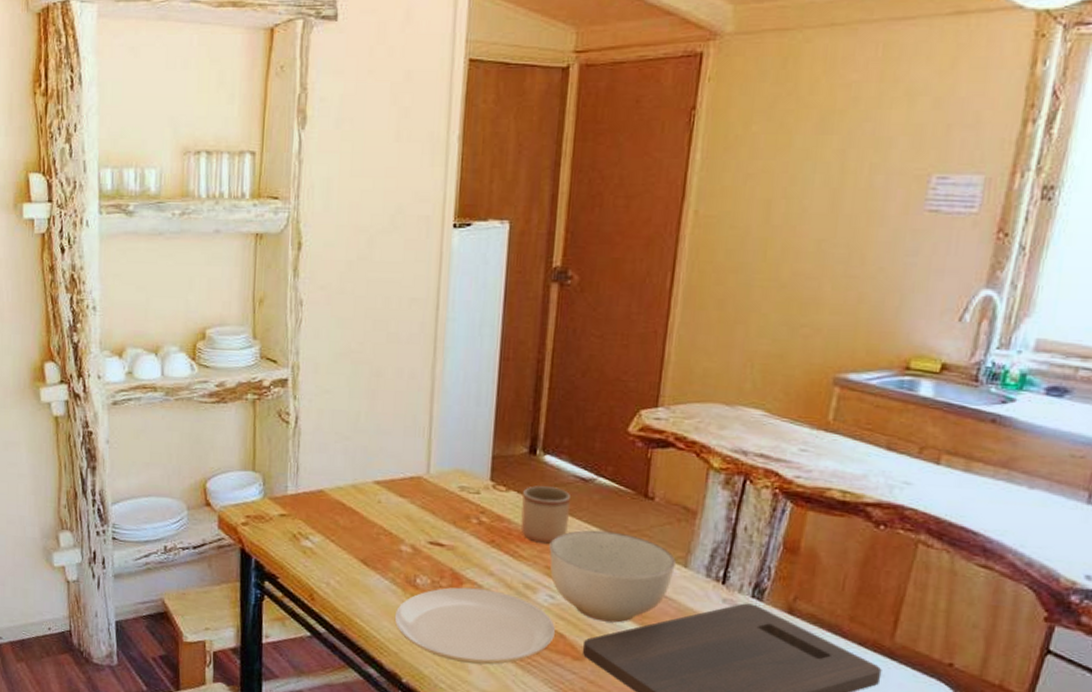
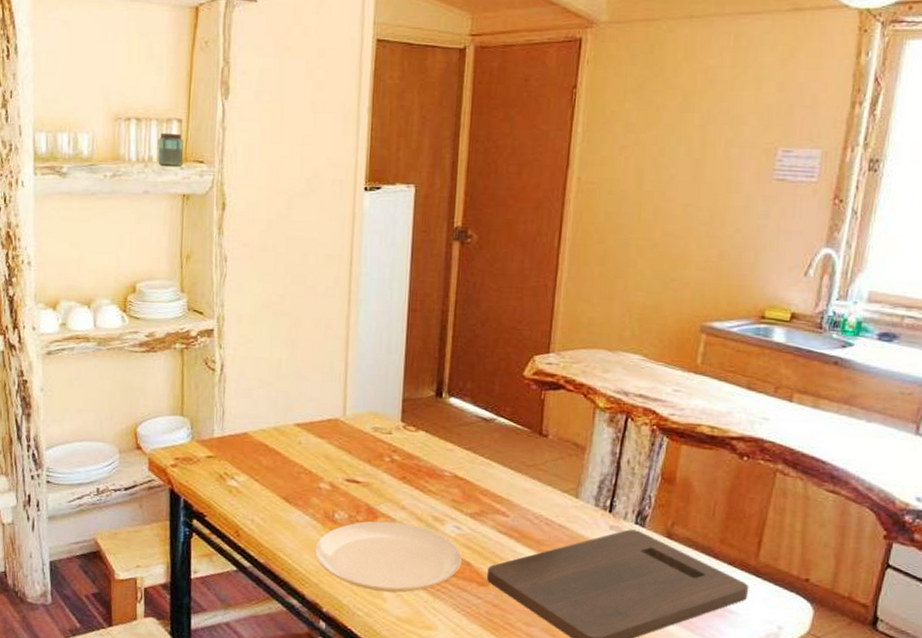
peanut butter: none [229,168,257,204] -> present [158,134,184,168]
mug: present [520,485,572,544] -> none [429,425,474,479]
bowl: present [549,530,676,623] -> none [455,465,568,550]

